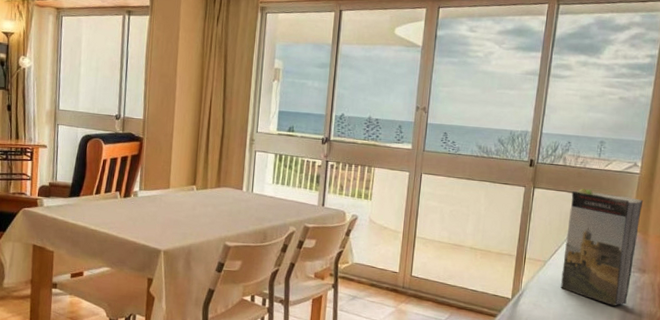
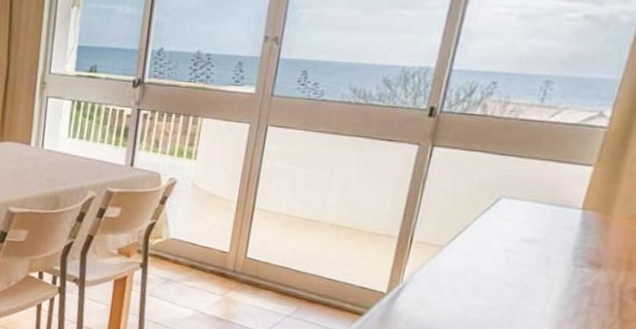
book: present [561,188,644,306] -> none [462,147,609,312]

